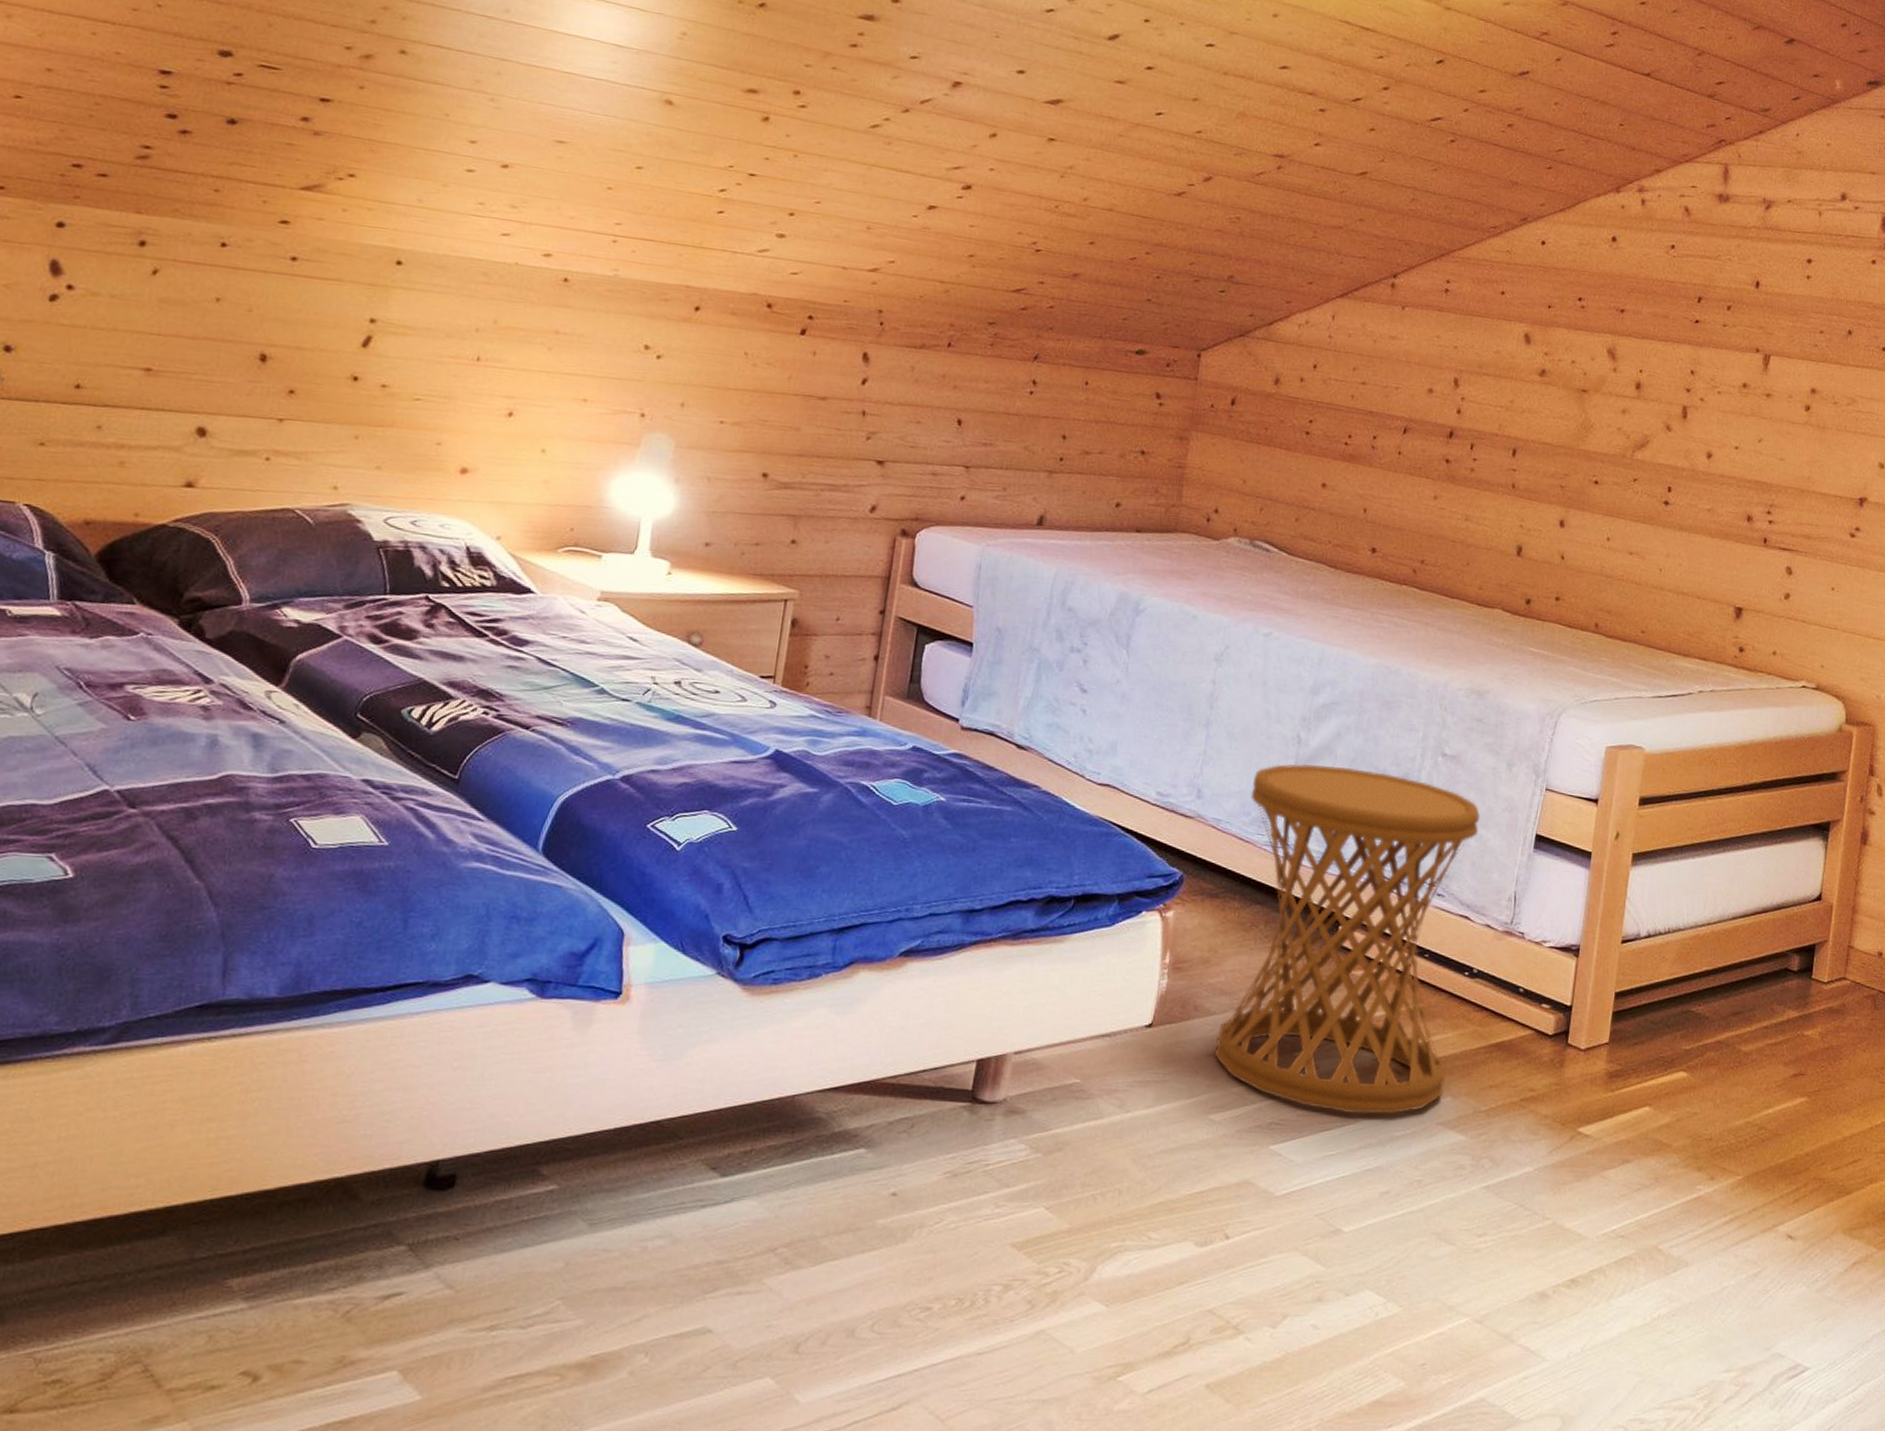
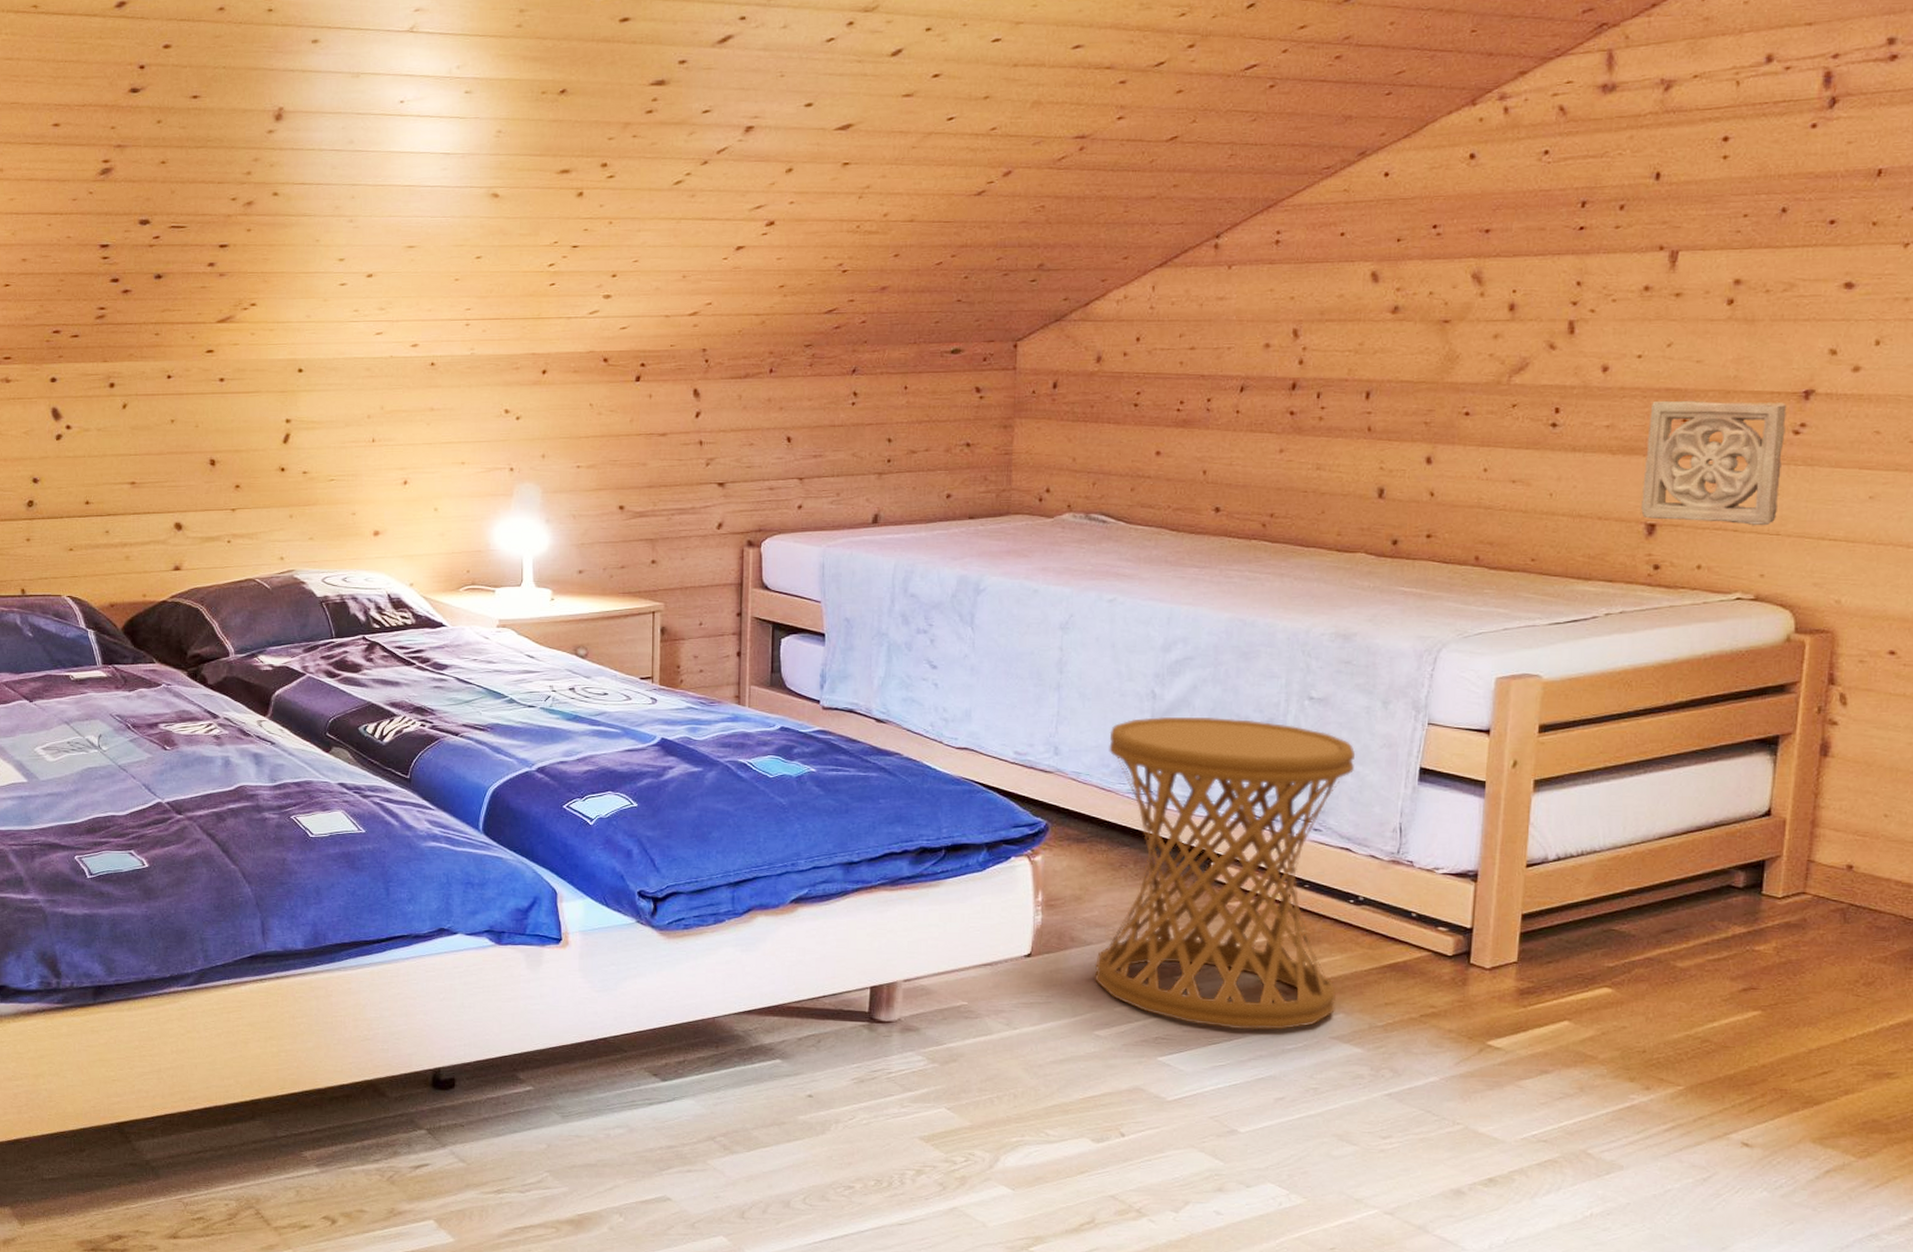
wall ornament: none [1731,491,1846,620] -> present [1641,400,1787,526]

